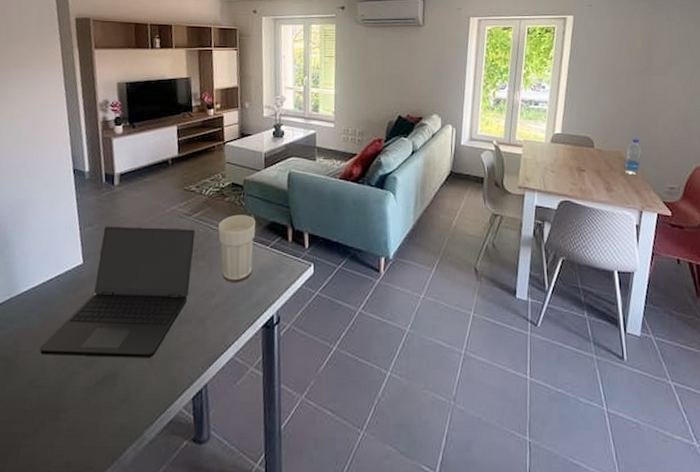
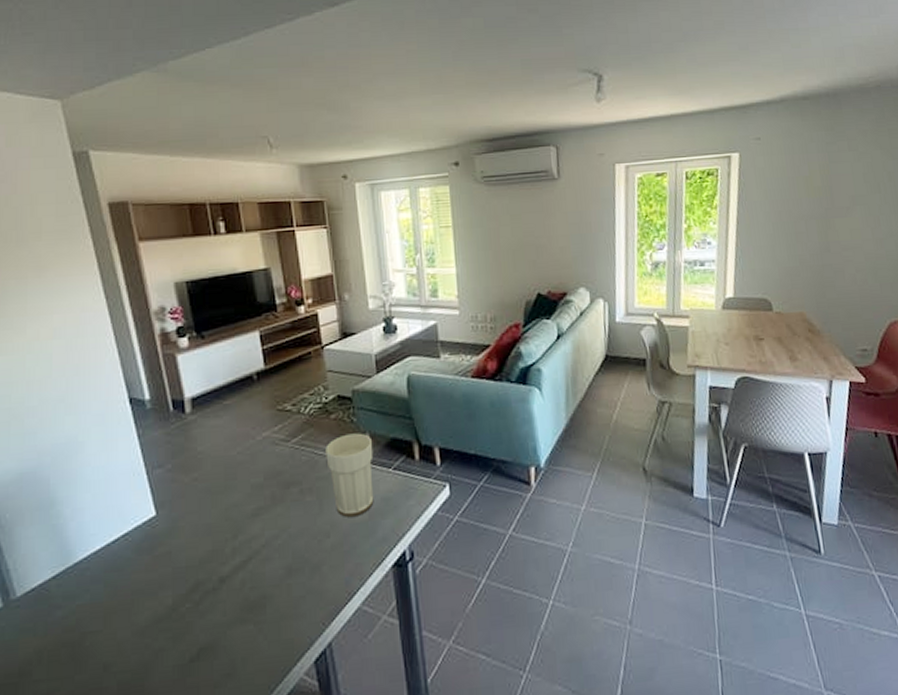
laptop: present [39,226,195,358] -> none [112,458,298,634]
bottle: present [624,138,642,176] -> none [808,294,828,340]

